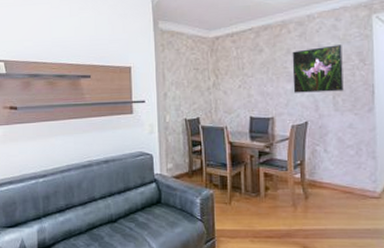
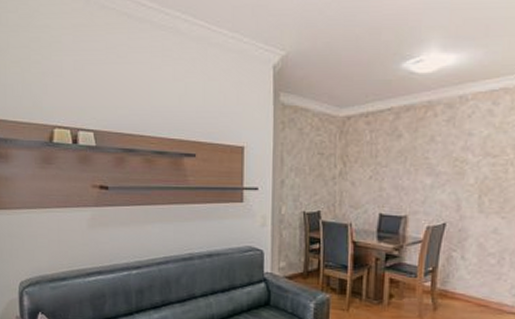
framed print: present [292,44,344,93] -> none [433,134,497,190]

